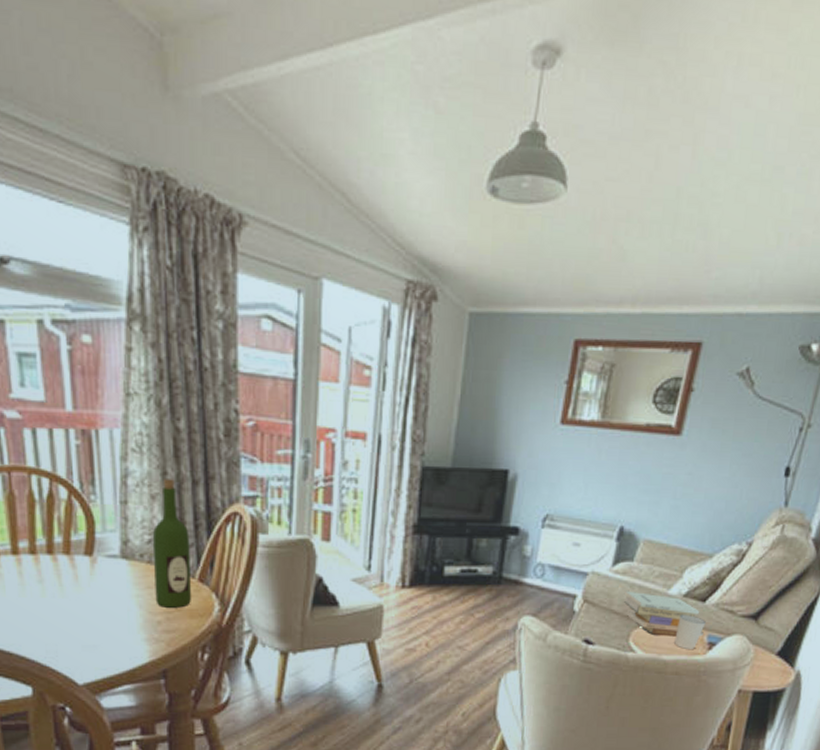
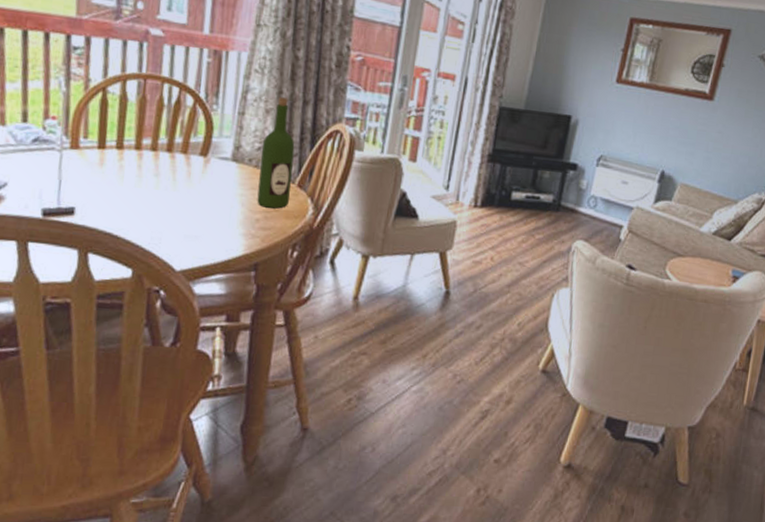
books: present [624,590,700,637] -> none [663,225,726,269]
cup: present [674,615,706,650] -> none [704,250,731,282]

